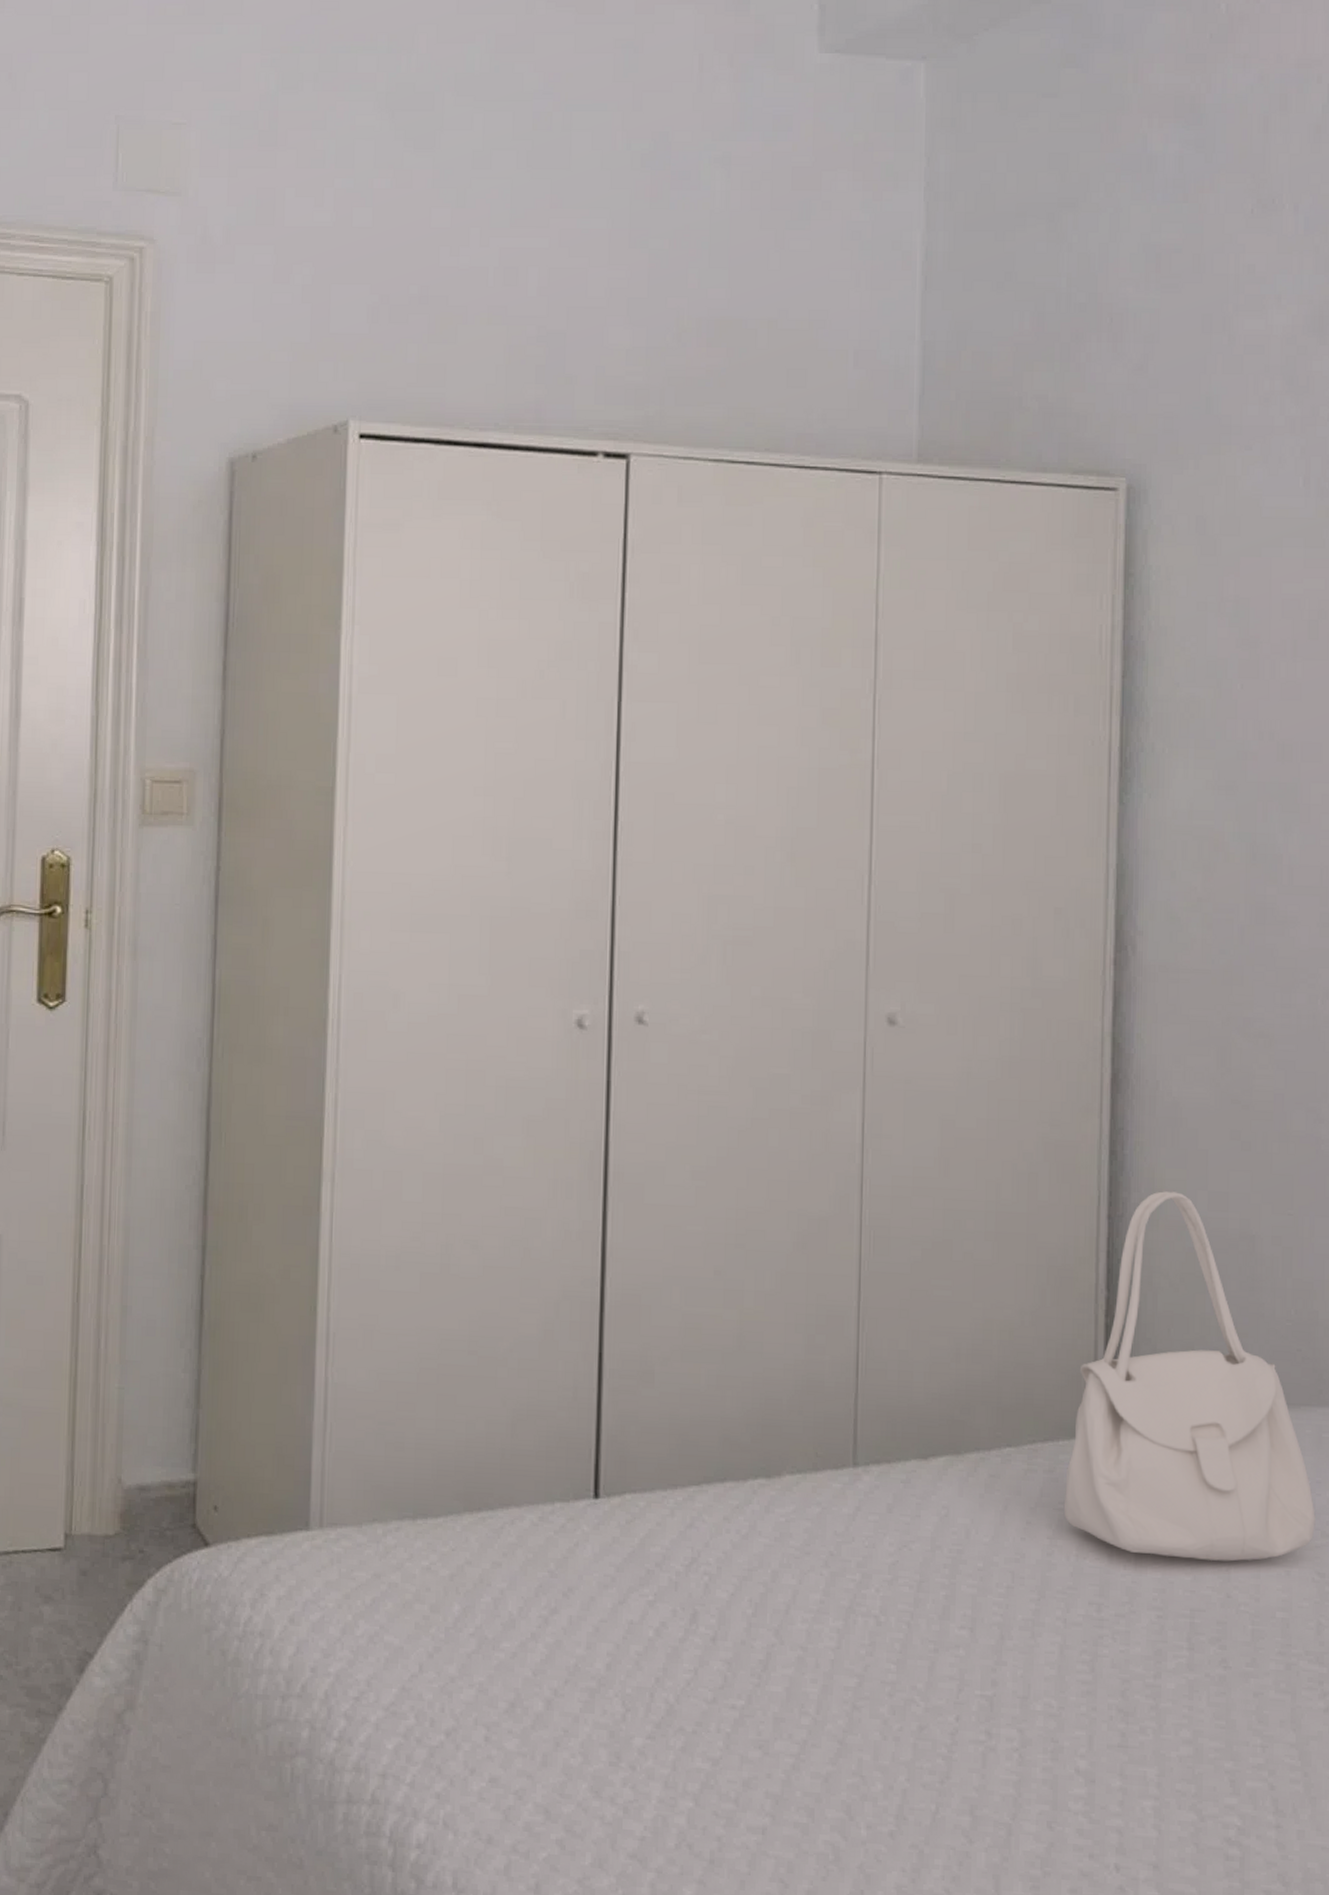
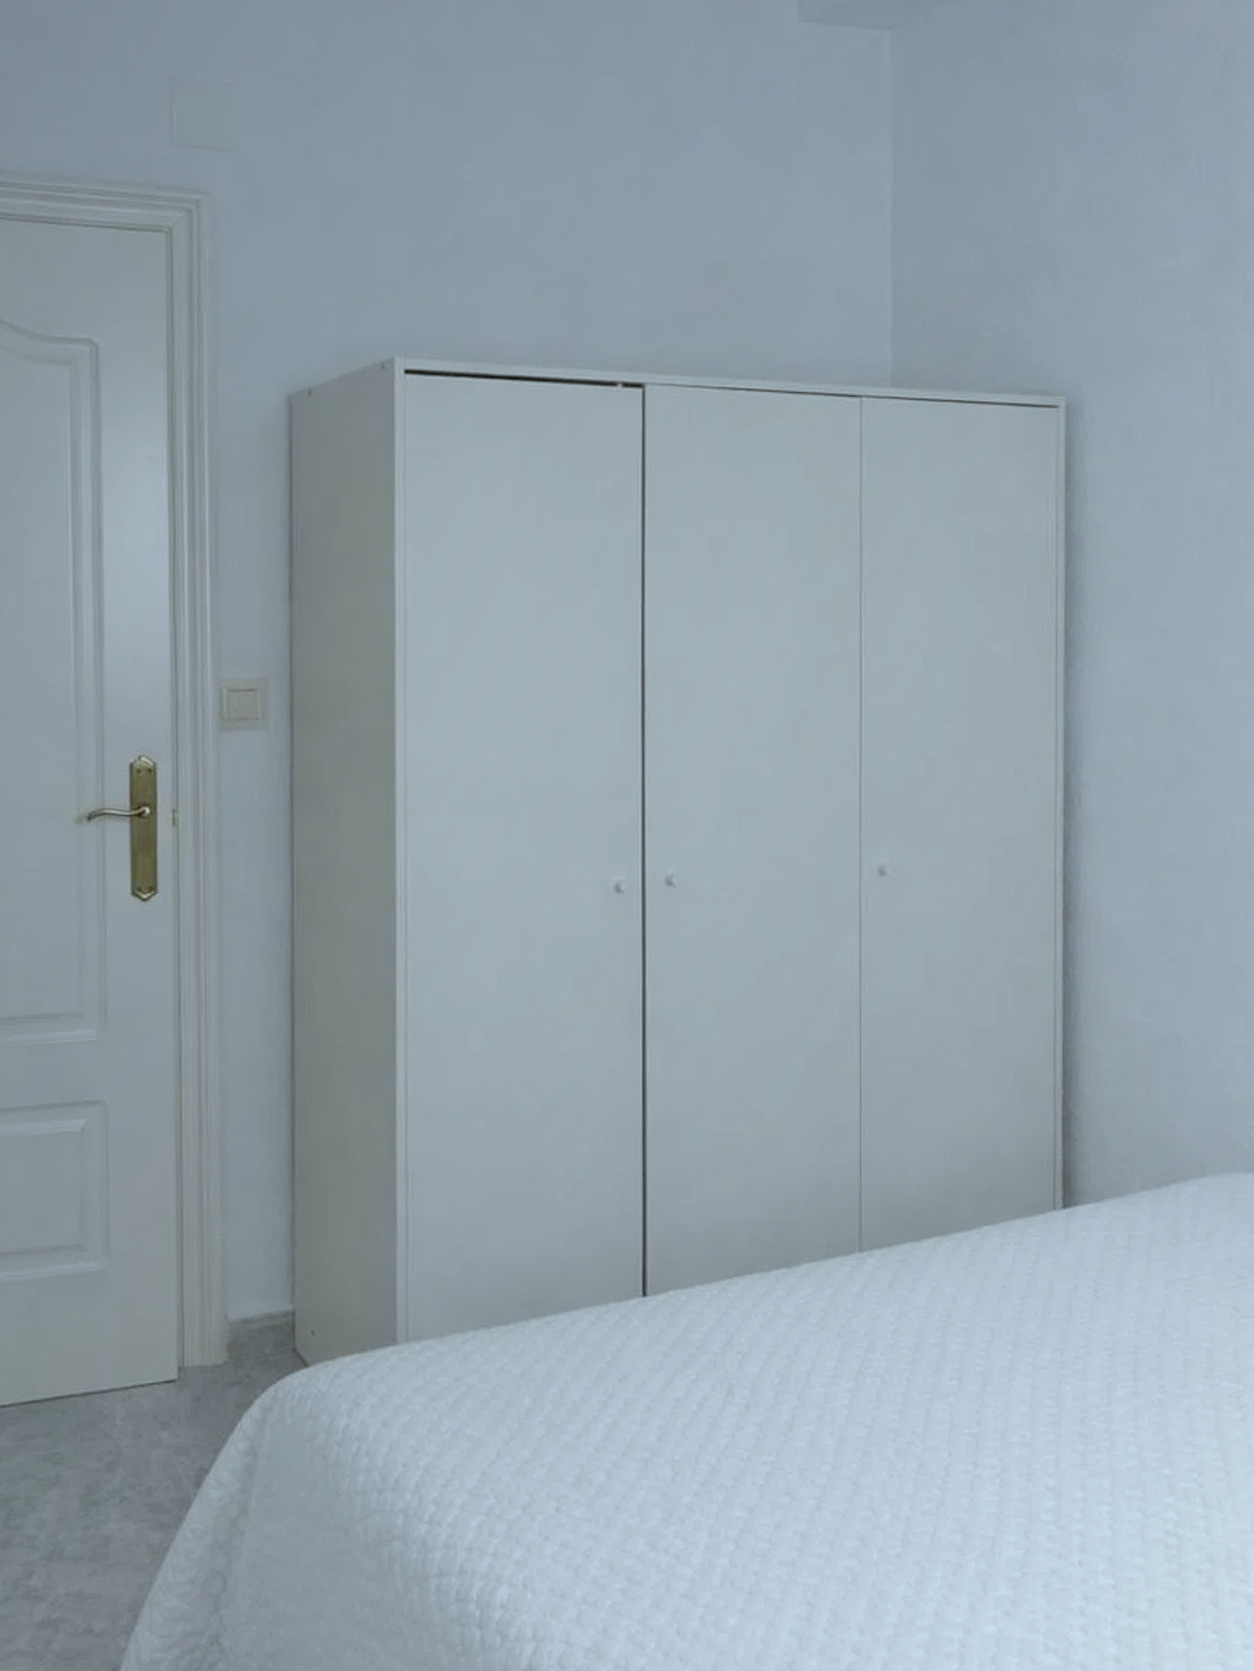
handbag: present [1063,1191,1315,1562] -> none [1032,1003,1232,1306]

